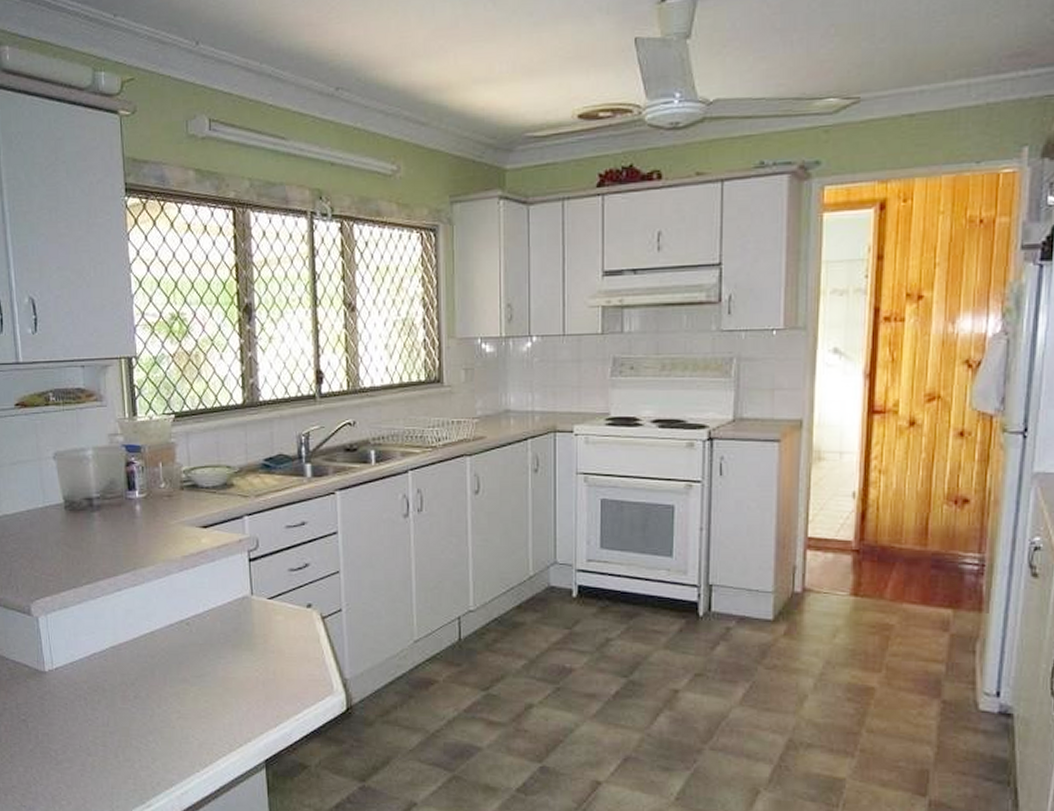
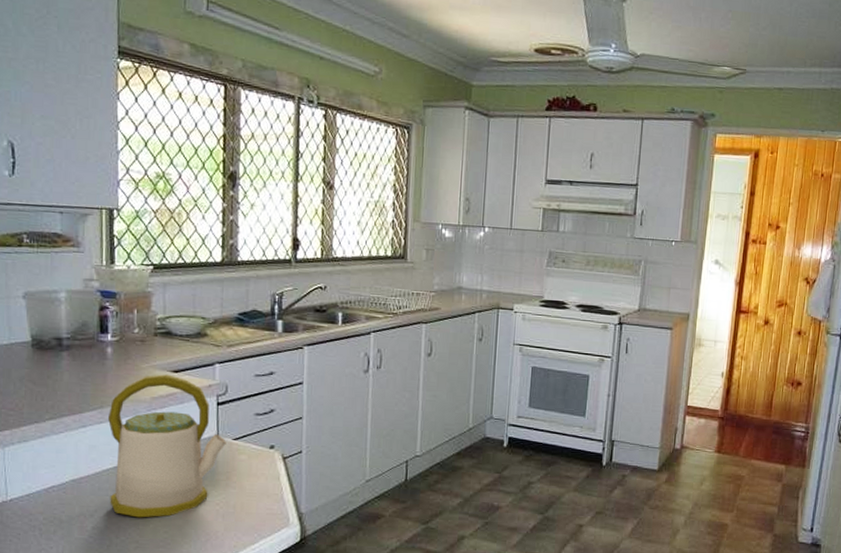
kettle: none [142,530,261,686] -> present [108,374,226,518]

